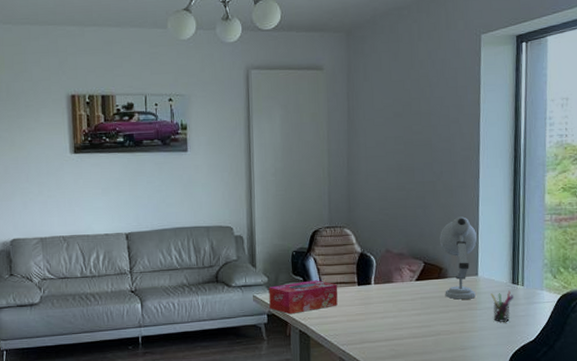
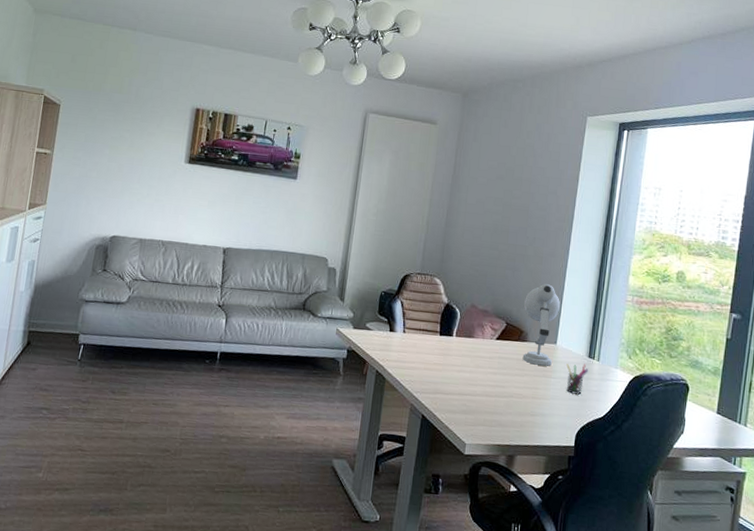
tissue box: present [269,280,338,315] -> none [351,322,420,354]

